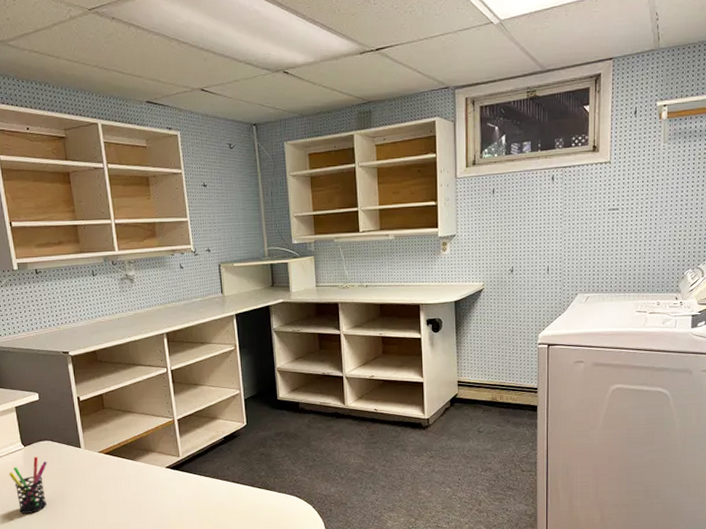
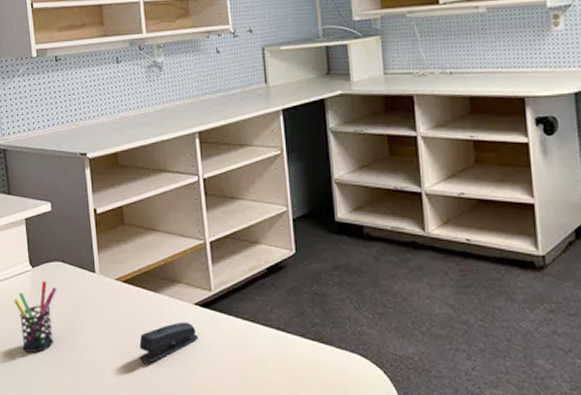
stapler: none [121,481,170,515] -> present [139,322,198,364]

